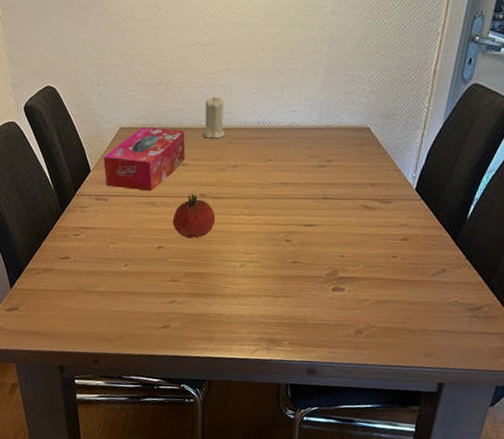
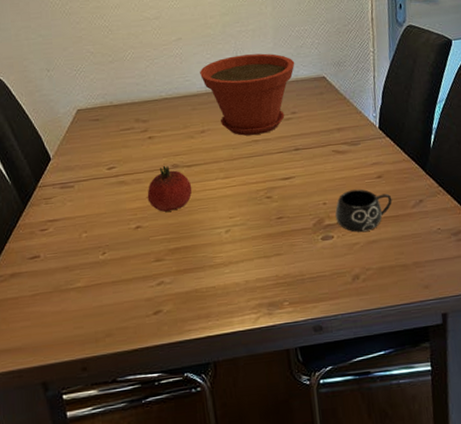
tissue box: present [103,127,186,192] -> none [63,103,151,173]
candle: present [202,96,225,139] -> none [163,66,188,108]
plant pot: none [242,94,341,178] -> present [200,53,295,136]
mug: none [351,247,413,290] -> present [335,189,392,232]

